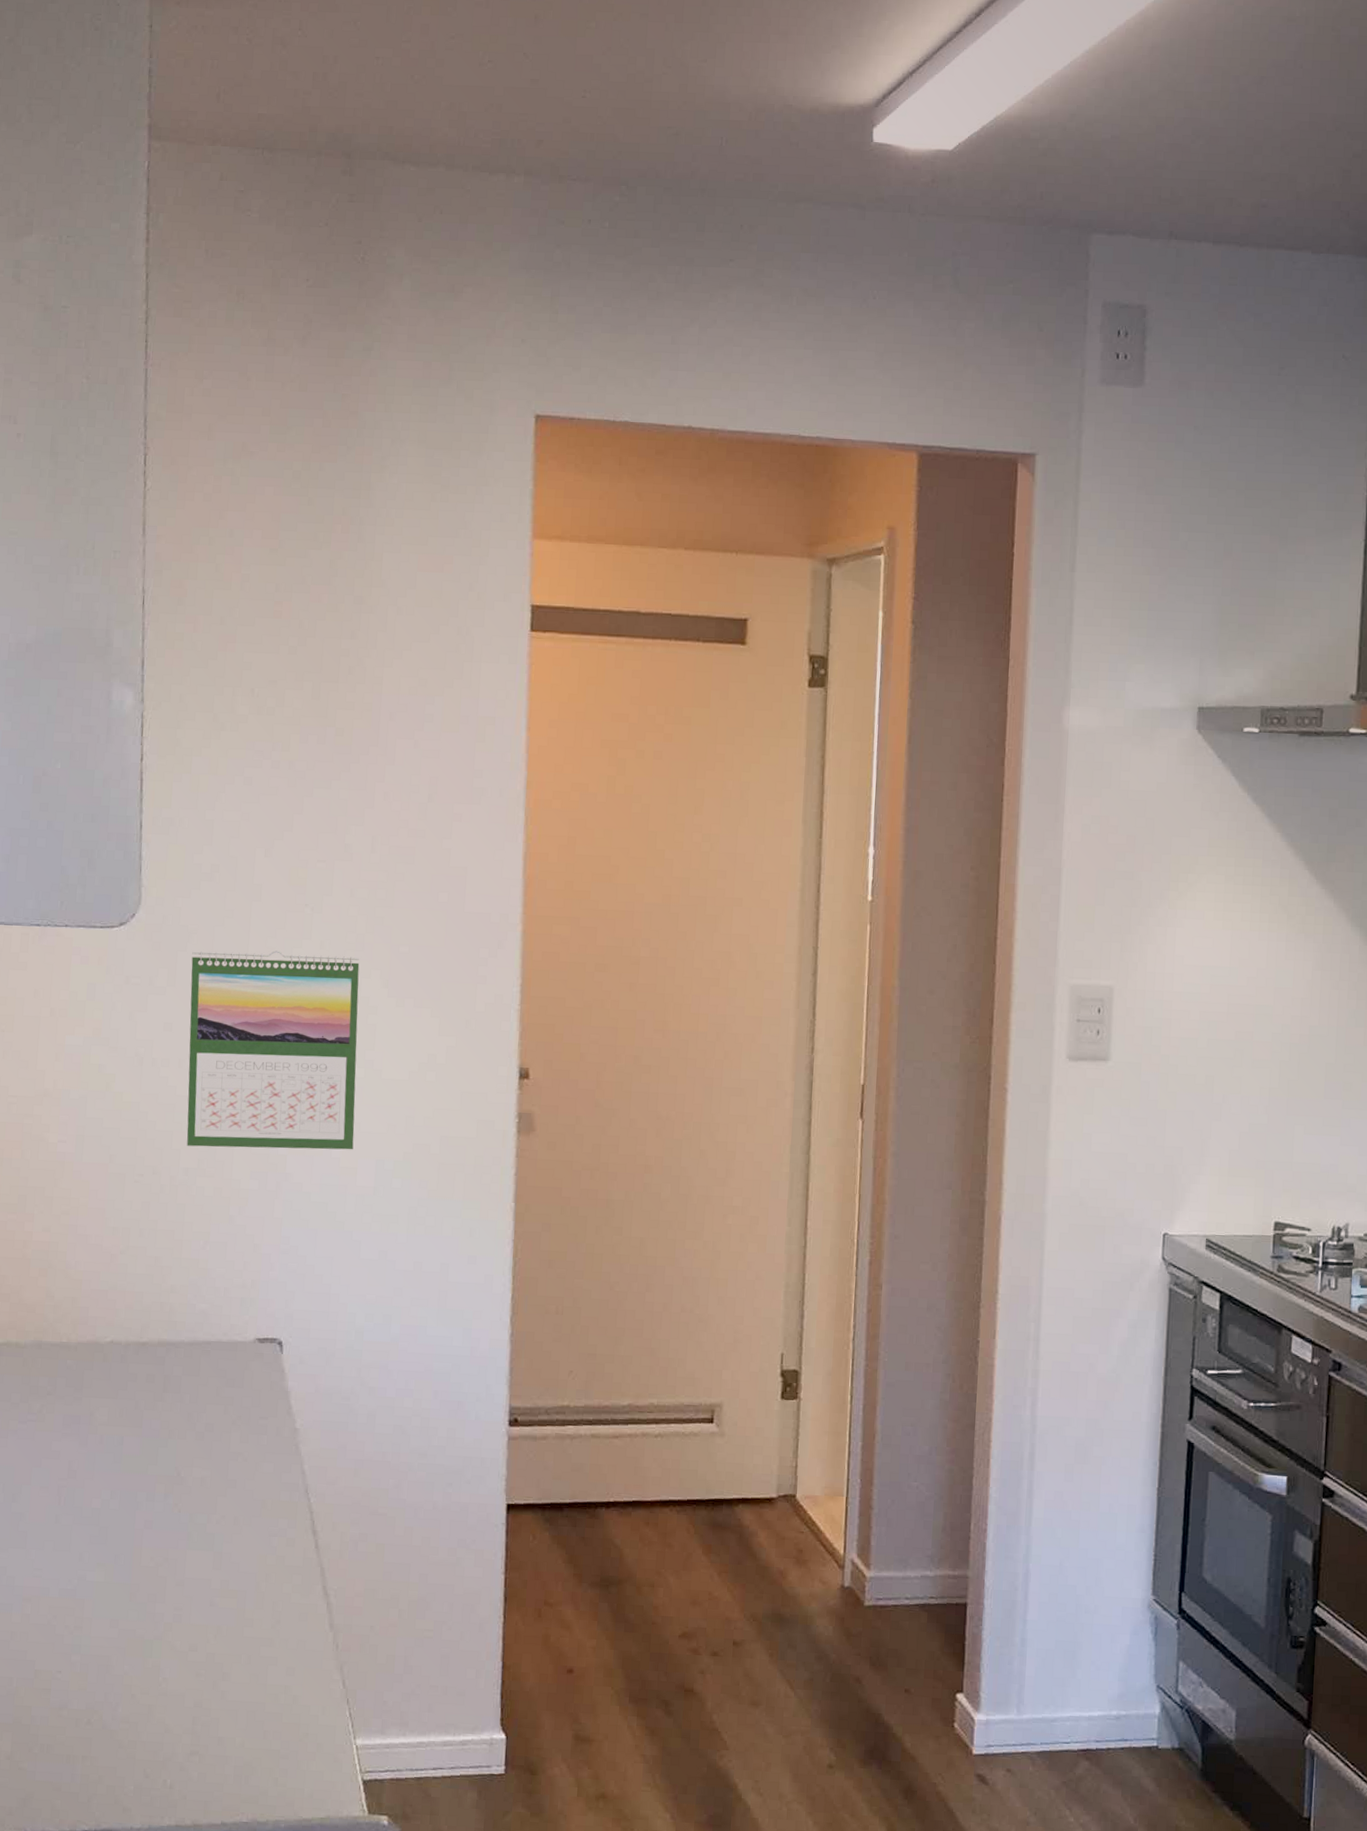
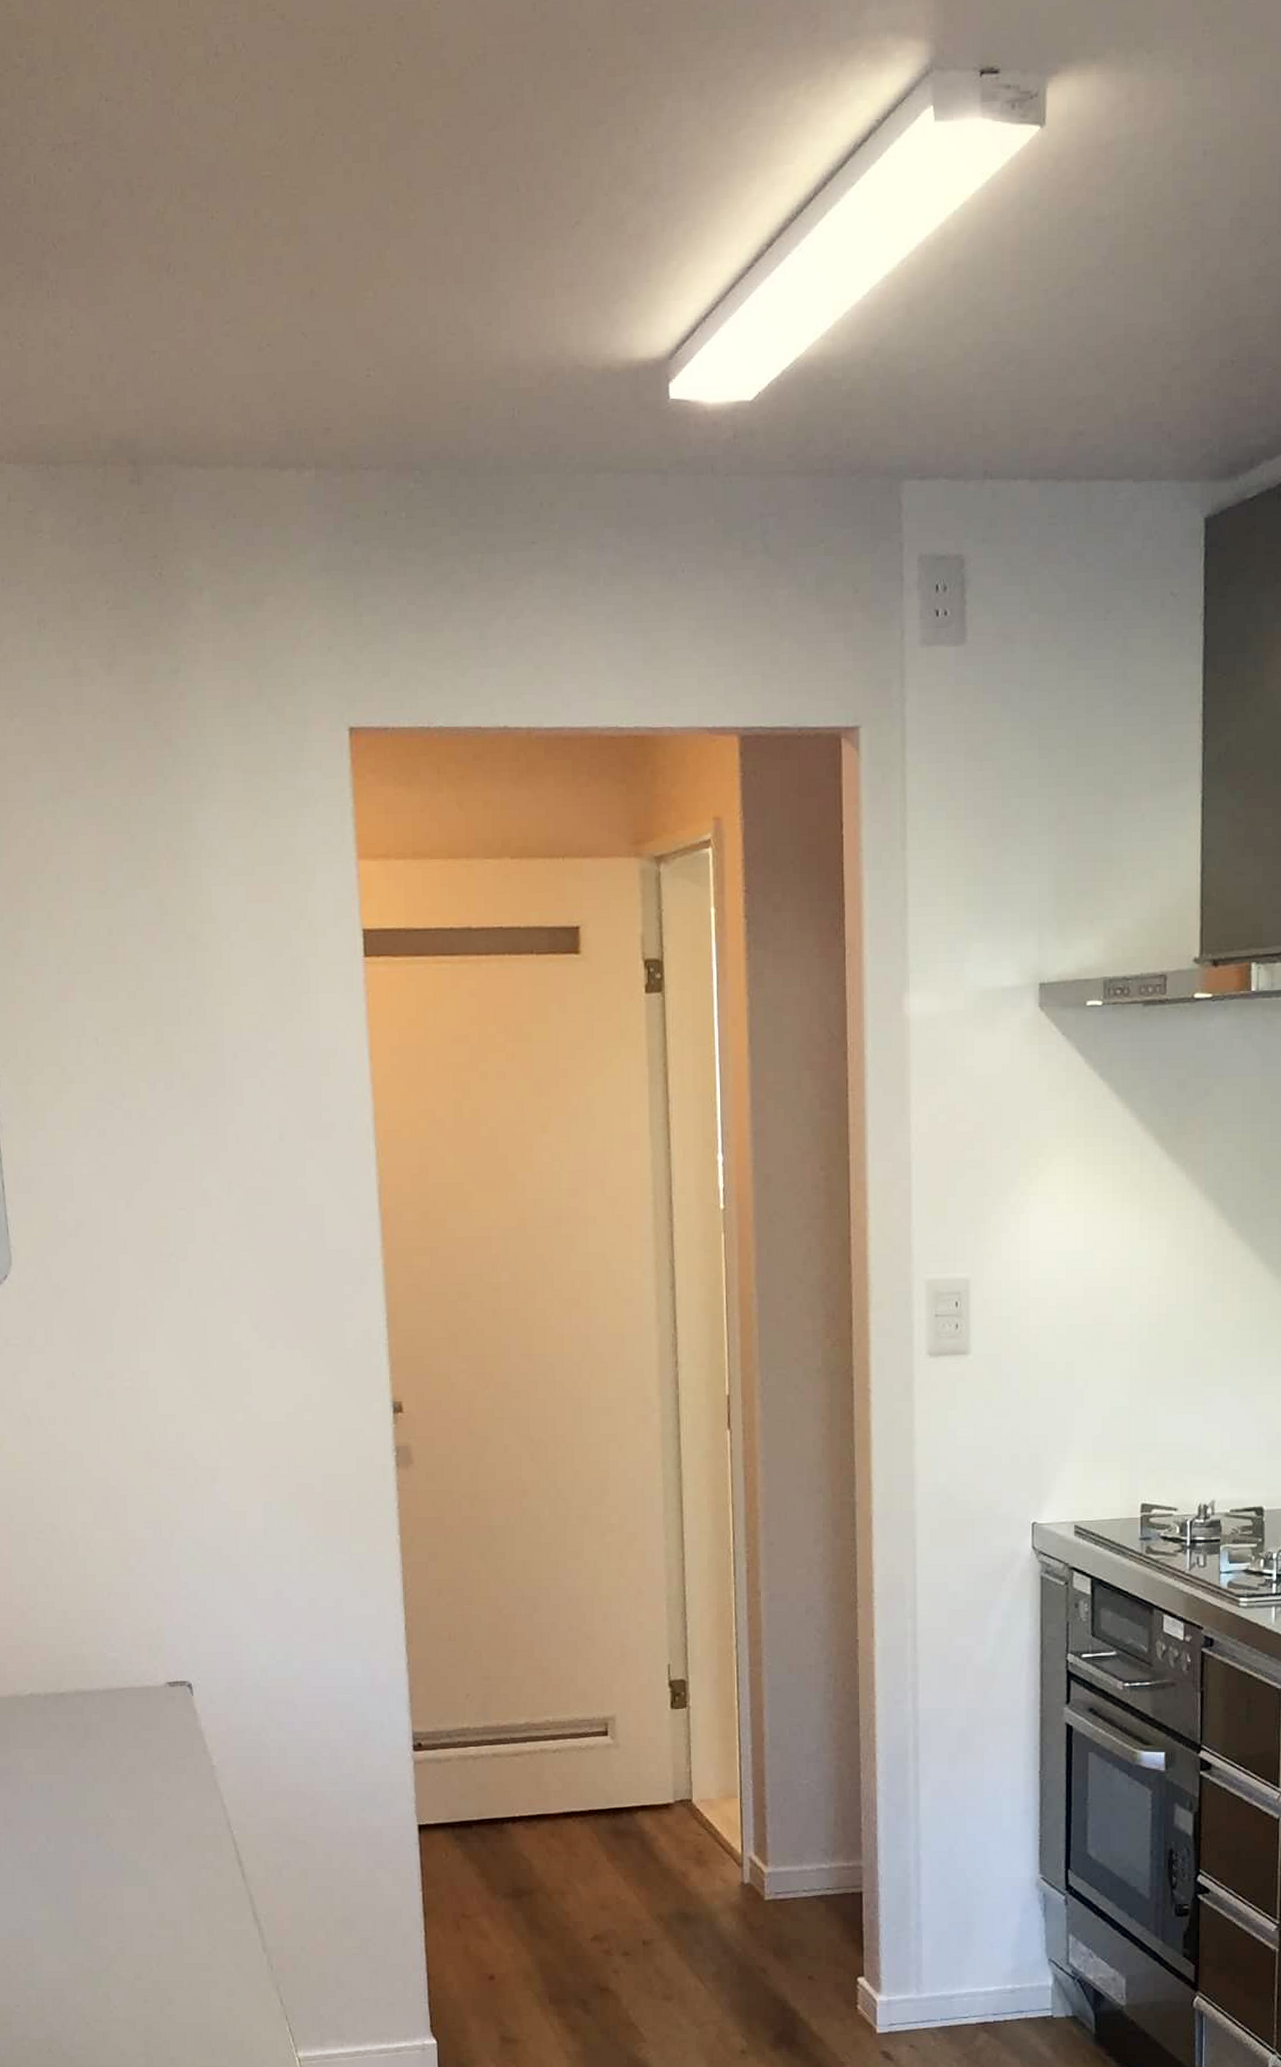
calendar: present [186,951,360,1150] -> none [66,1302,240,1501]

